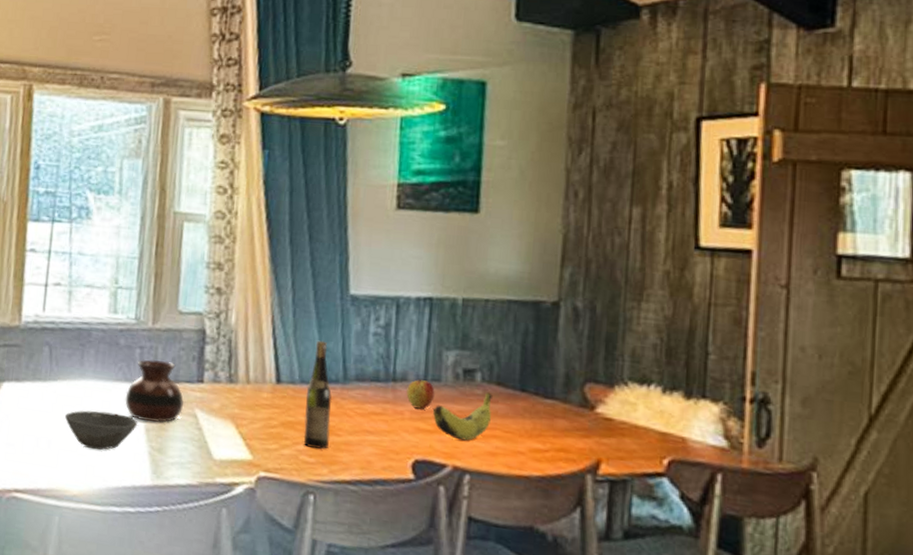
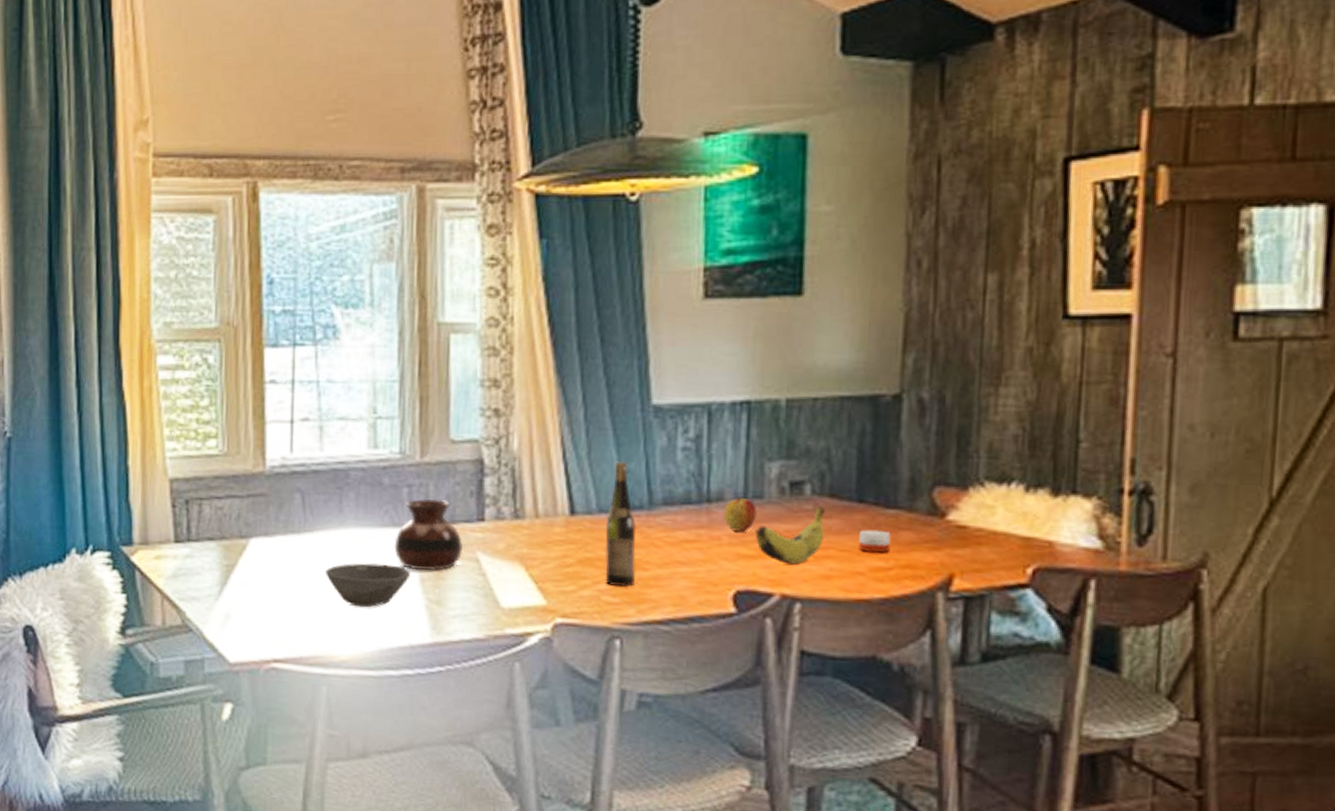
candle: none [520,415,548,437] -> present [859,529,891,553]

